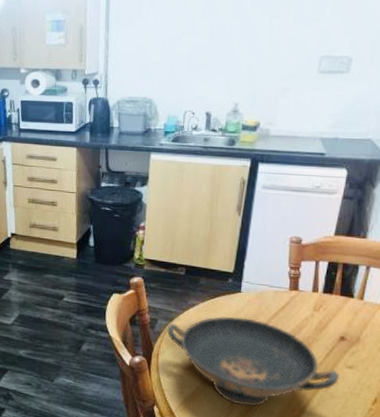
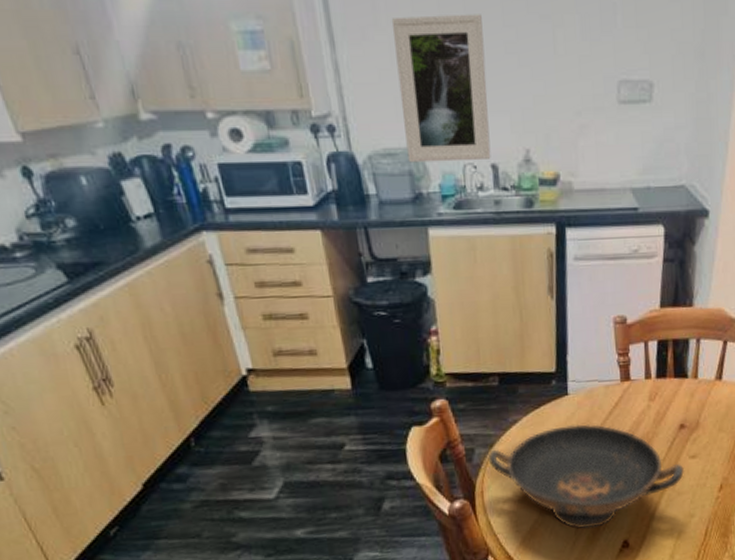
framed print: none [145,9,216,109] -> present [391,14,491,163]

